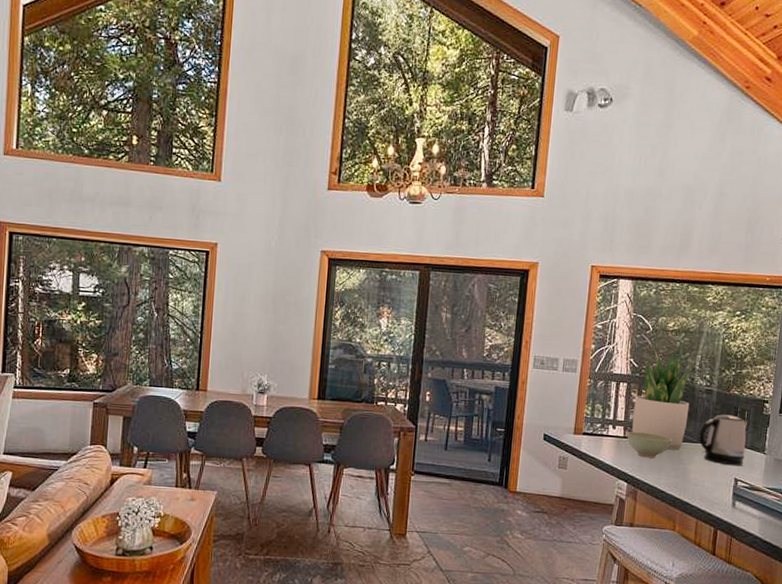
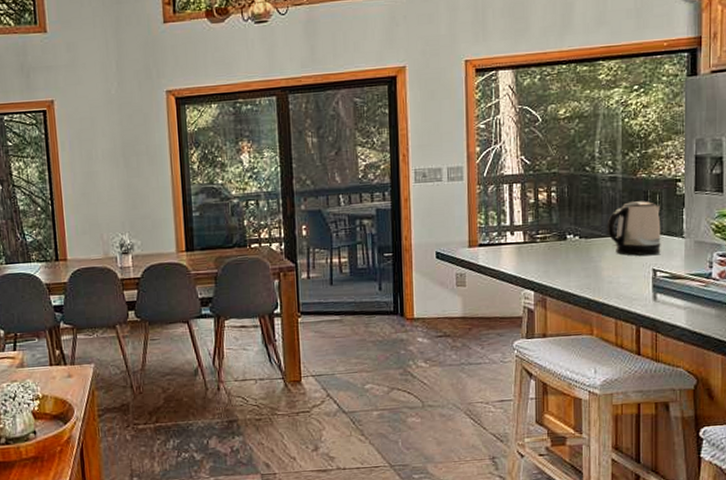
bowl: present [626,431,673,458] -> none [526,234,579,261]
planter: present [632,353,693,450] -> none [531,142,593,249]

